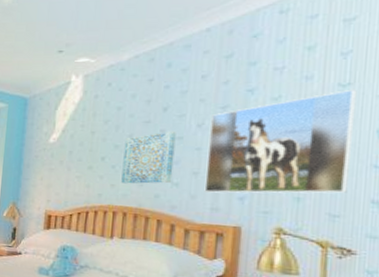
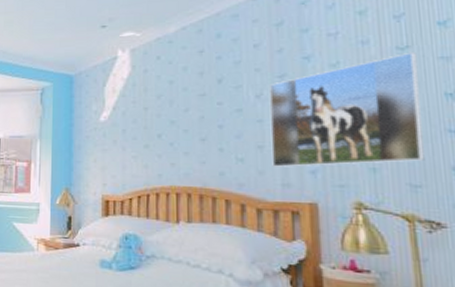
wall art: present [121,131,176,184] -> none [181,103,236,162]

